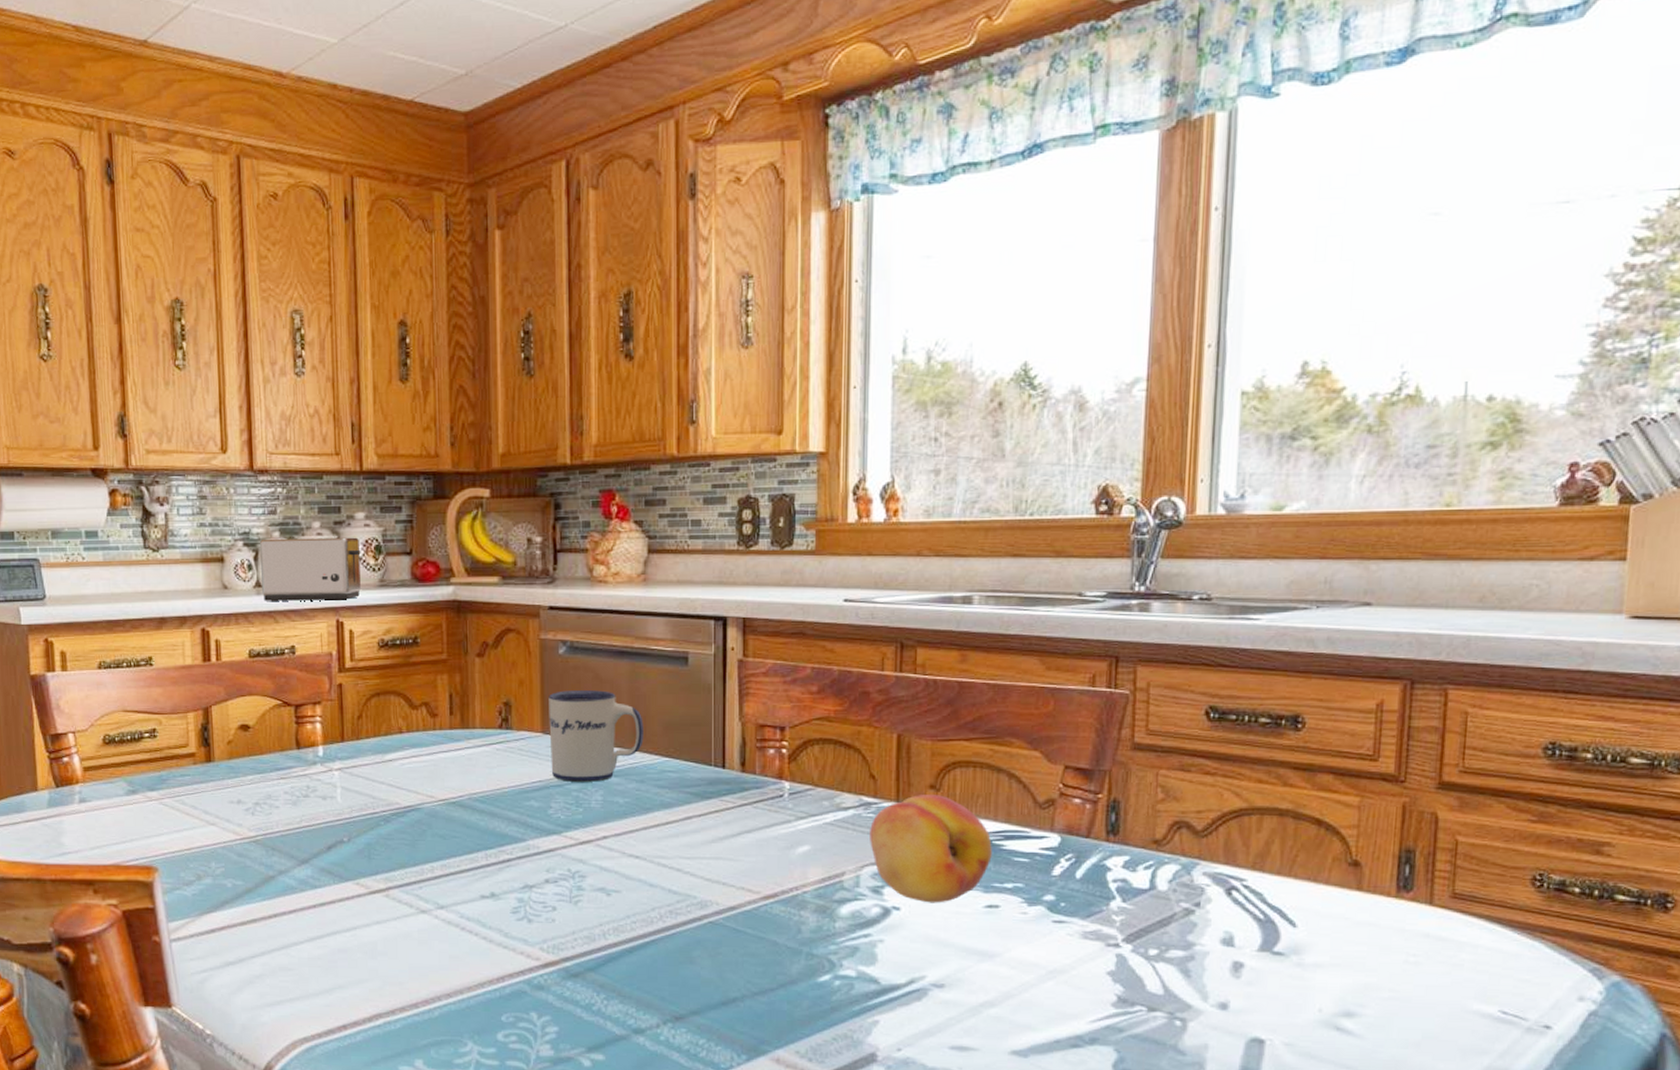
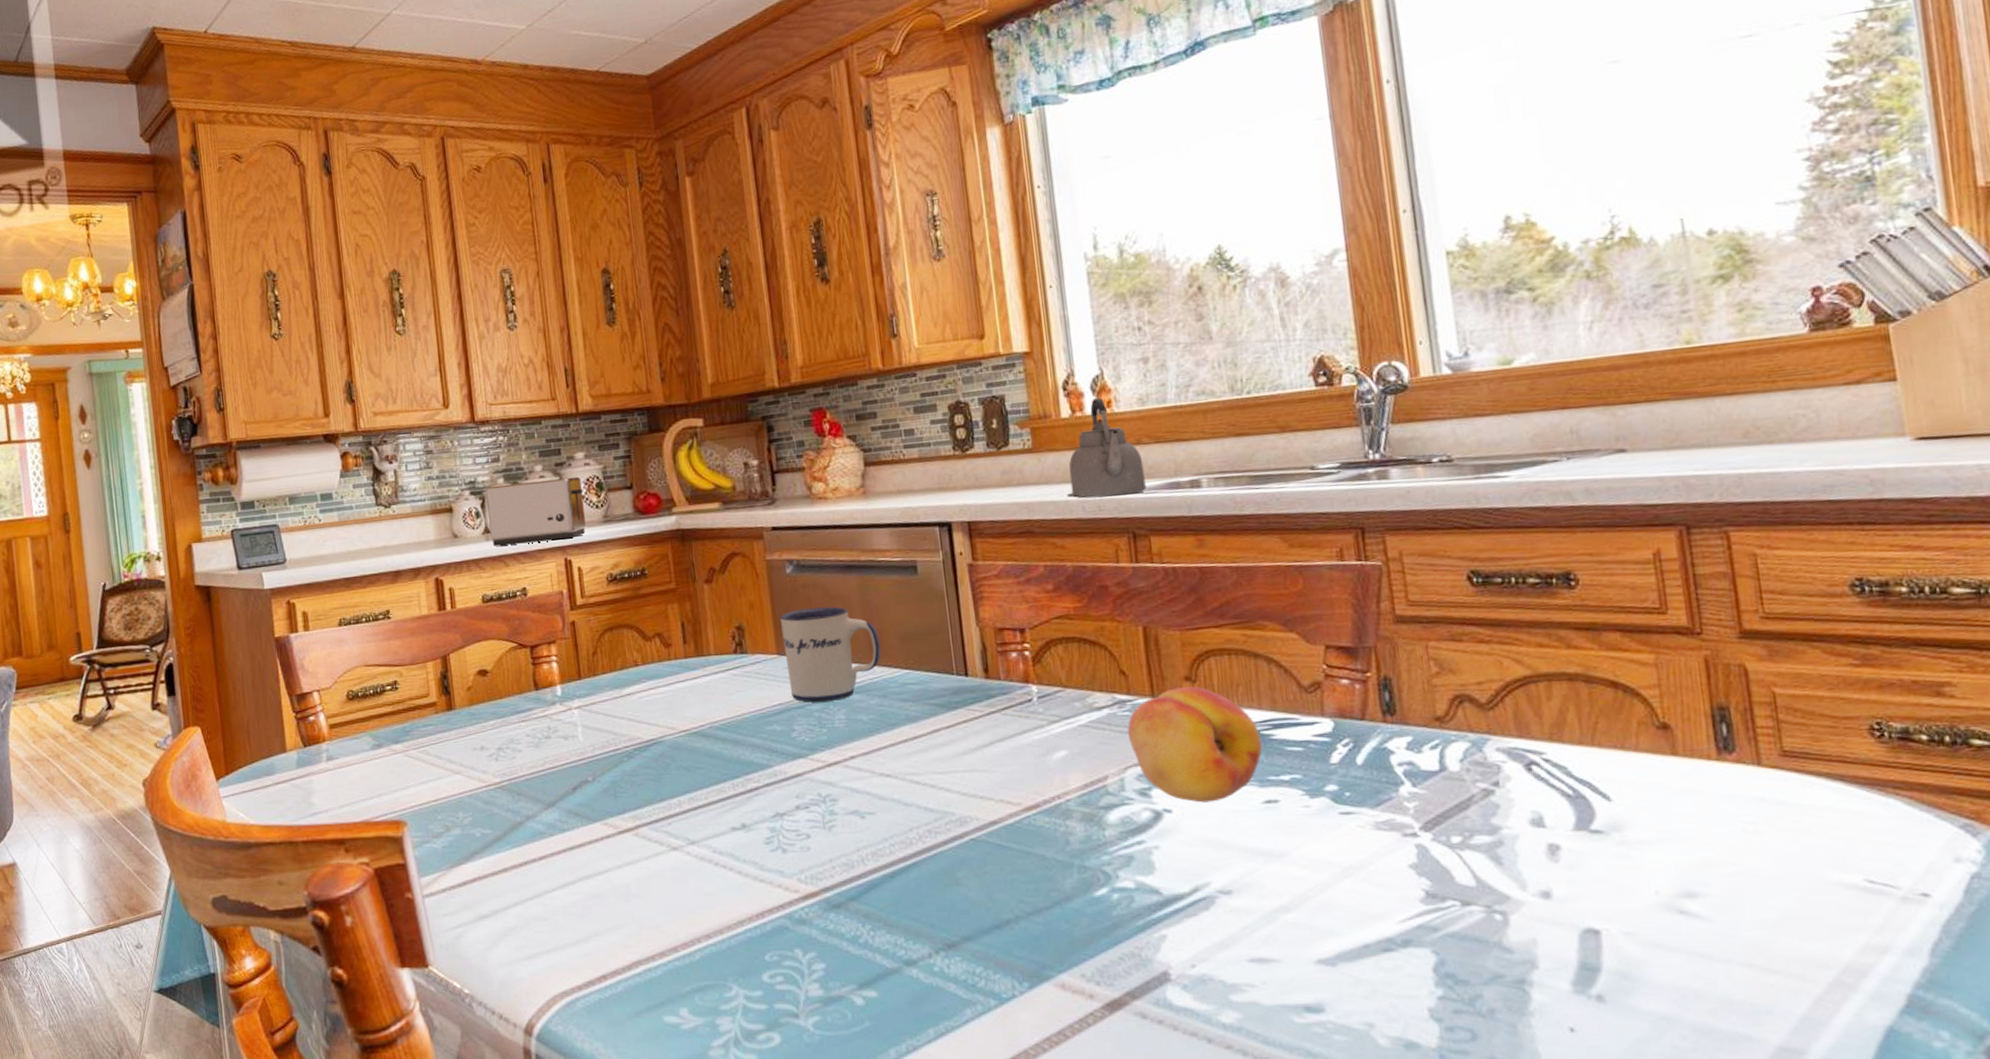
kettle: none [847,506,920,605] -> present [1068,398,1146,499]

